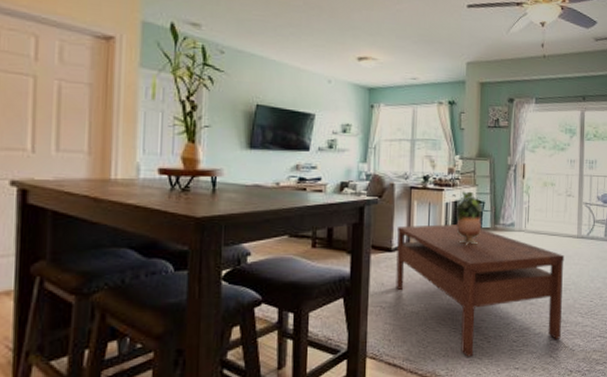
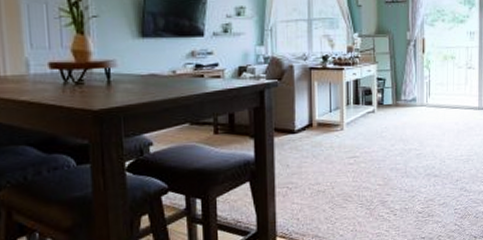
coffee table: present [396,224,565,357] -> none [298,103,466,230]
potted plant: present [455,191,483,246] -> none [356,69,384,124]

